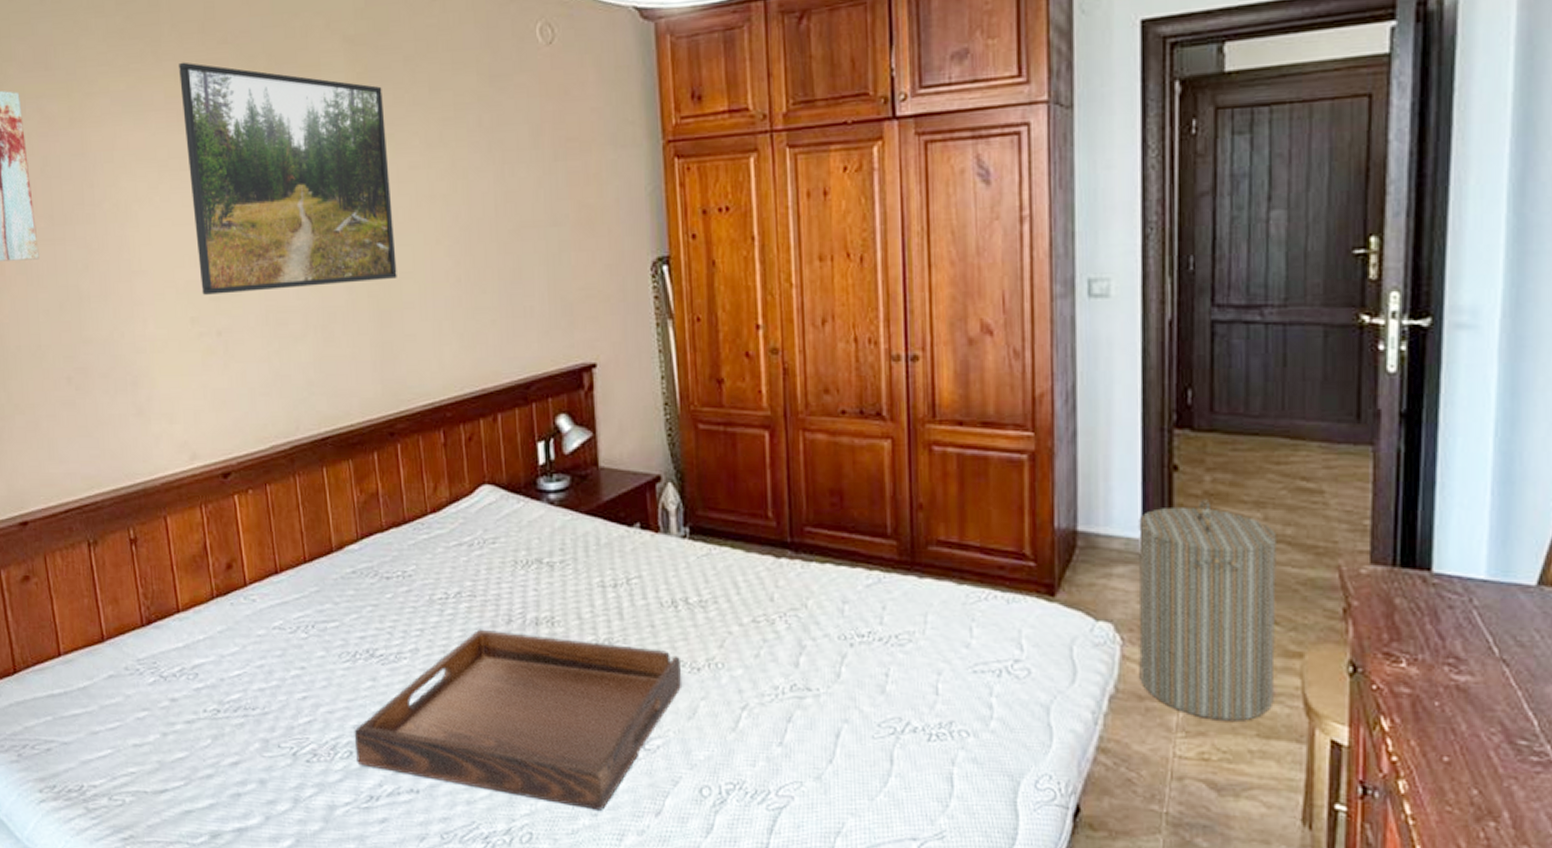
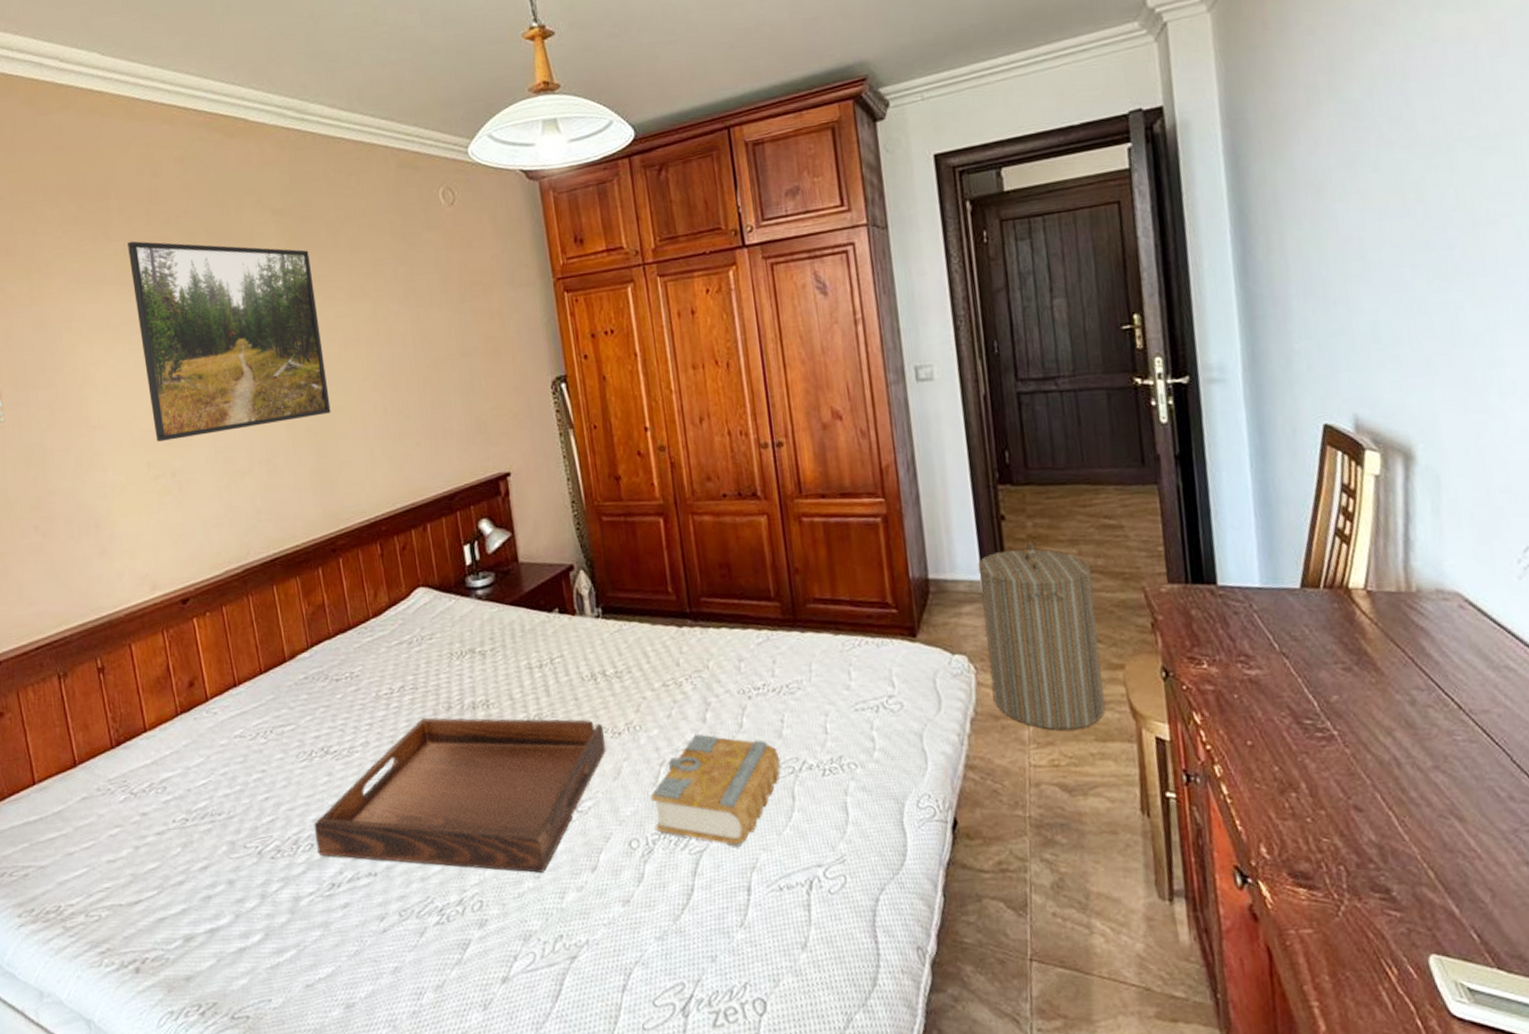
book: none [728,679,881,810] -> present [650,734,781,848]

